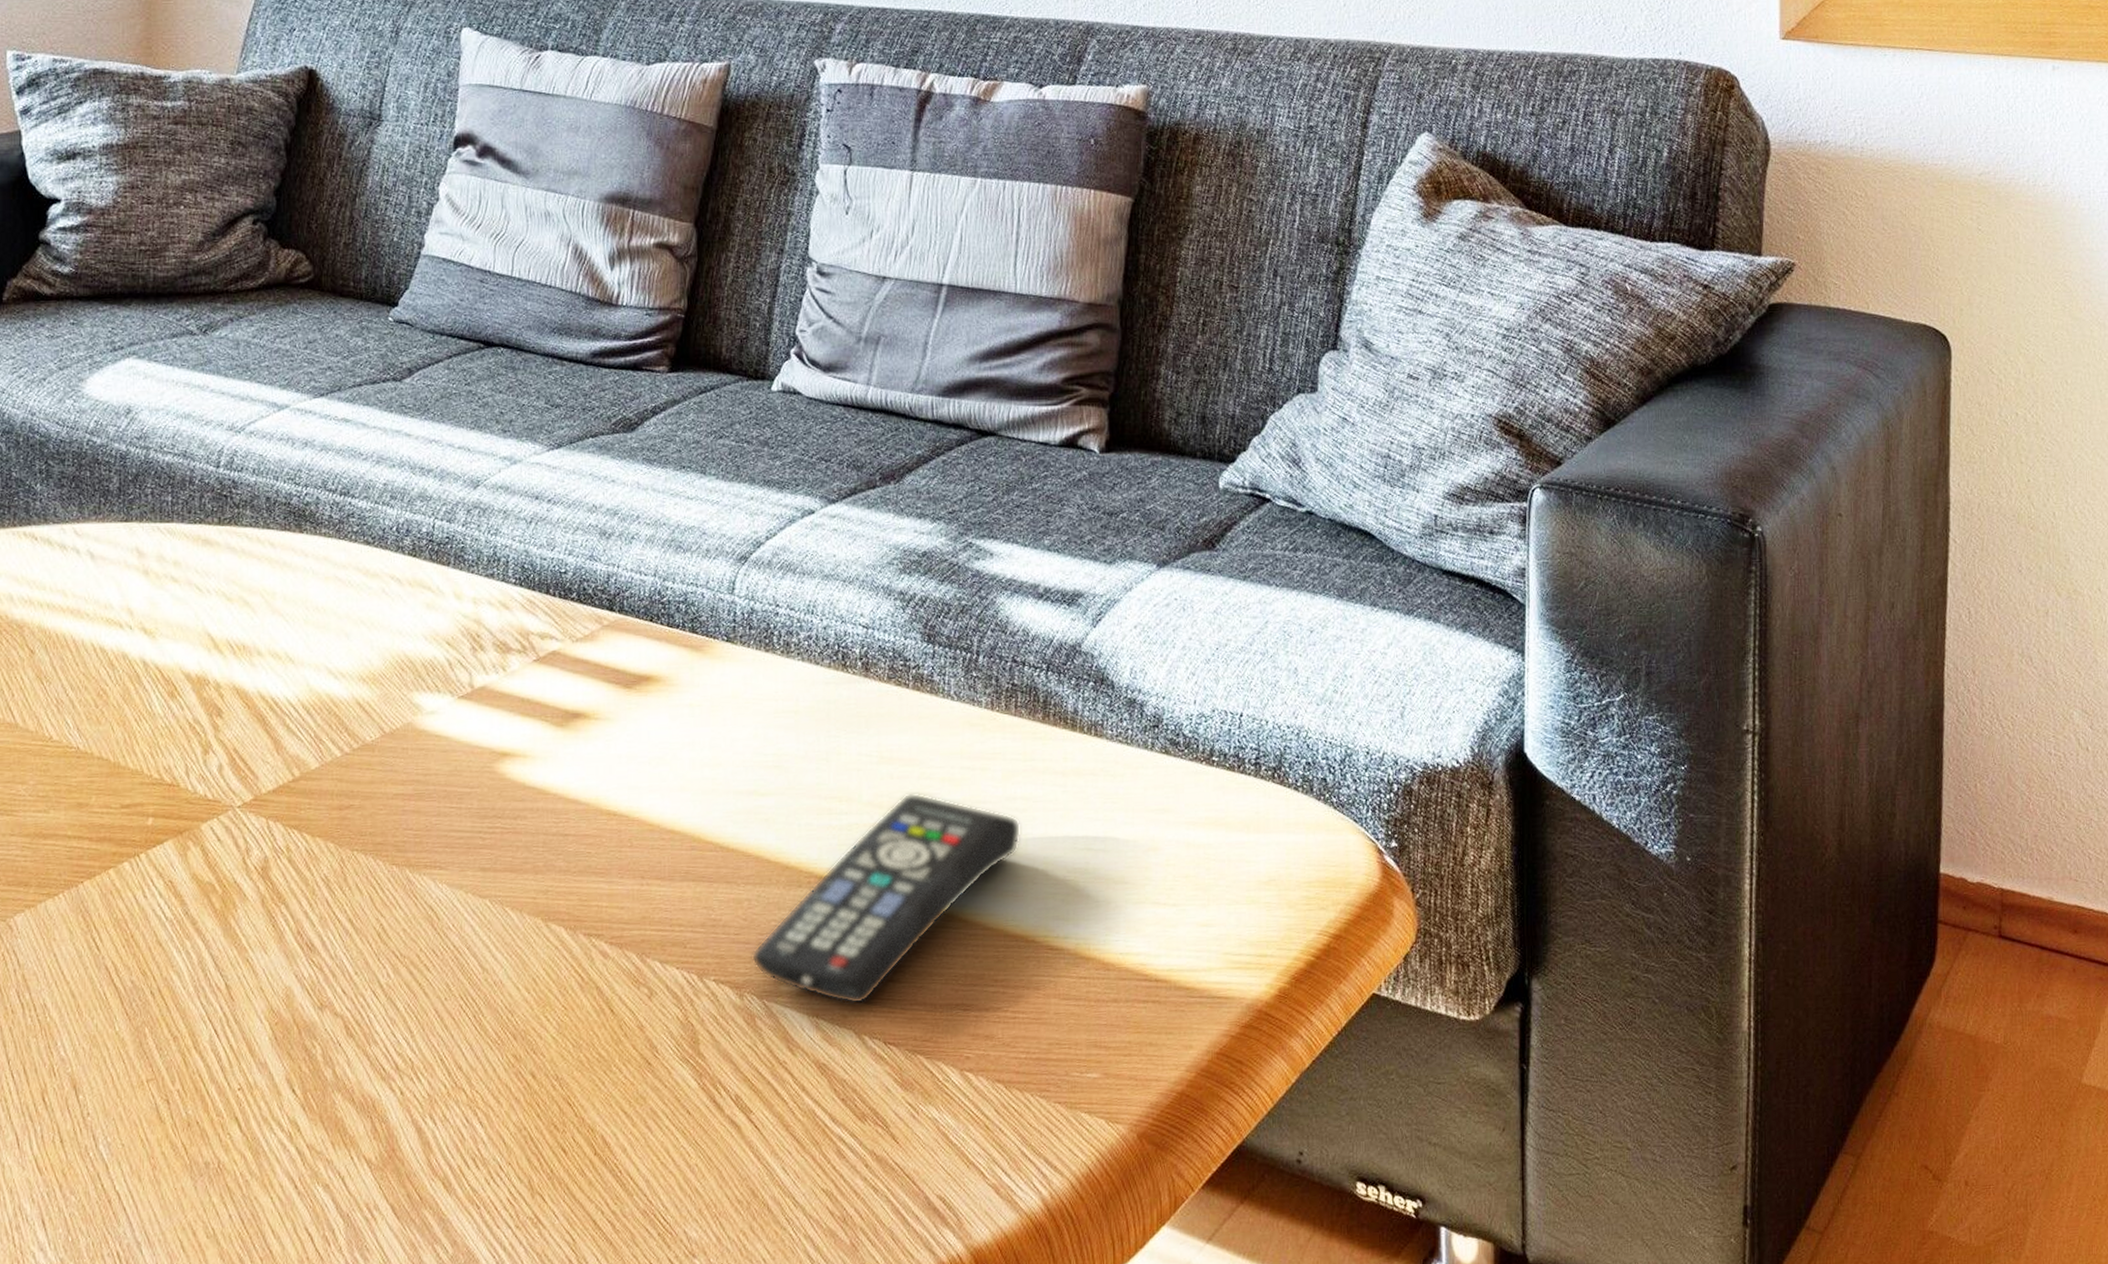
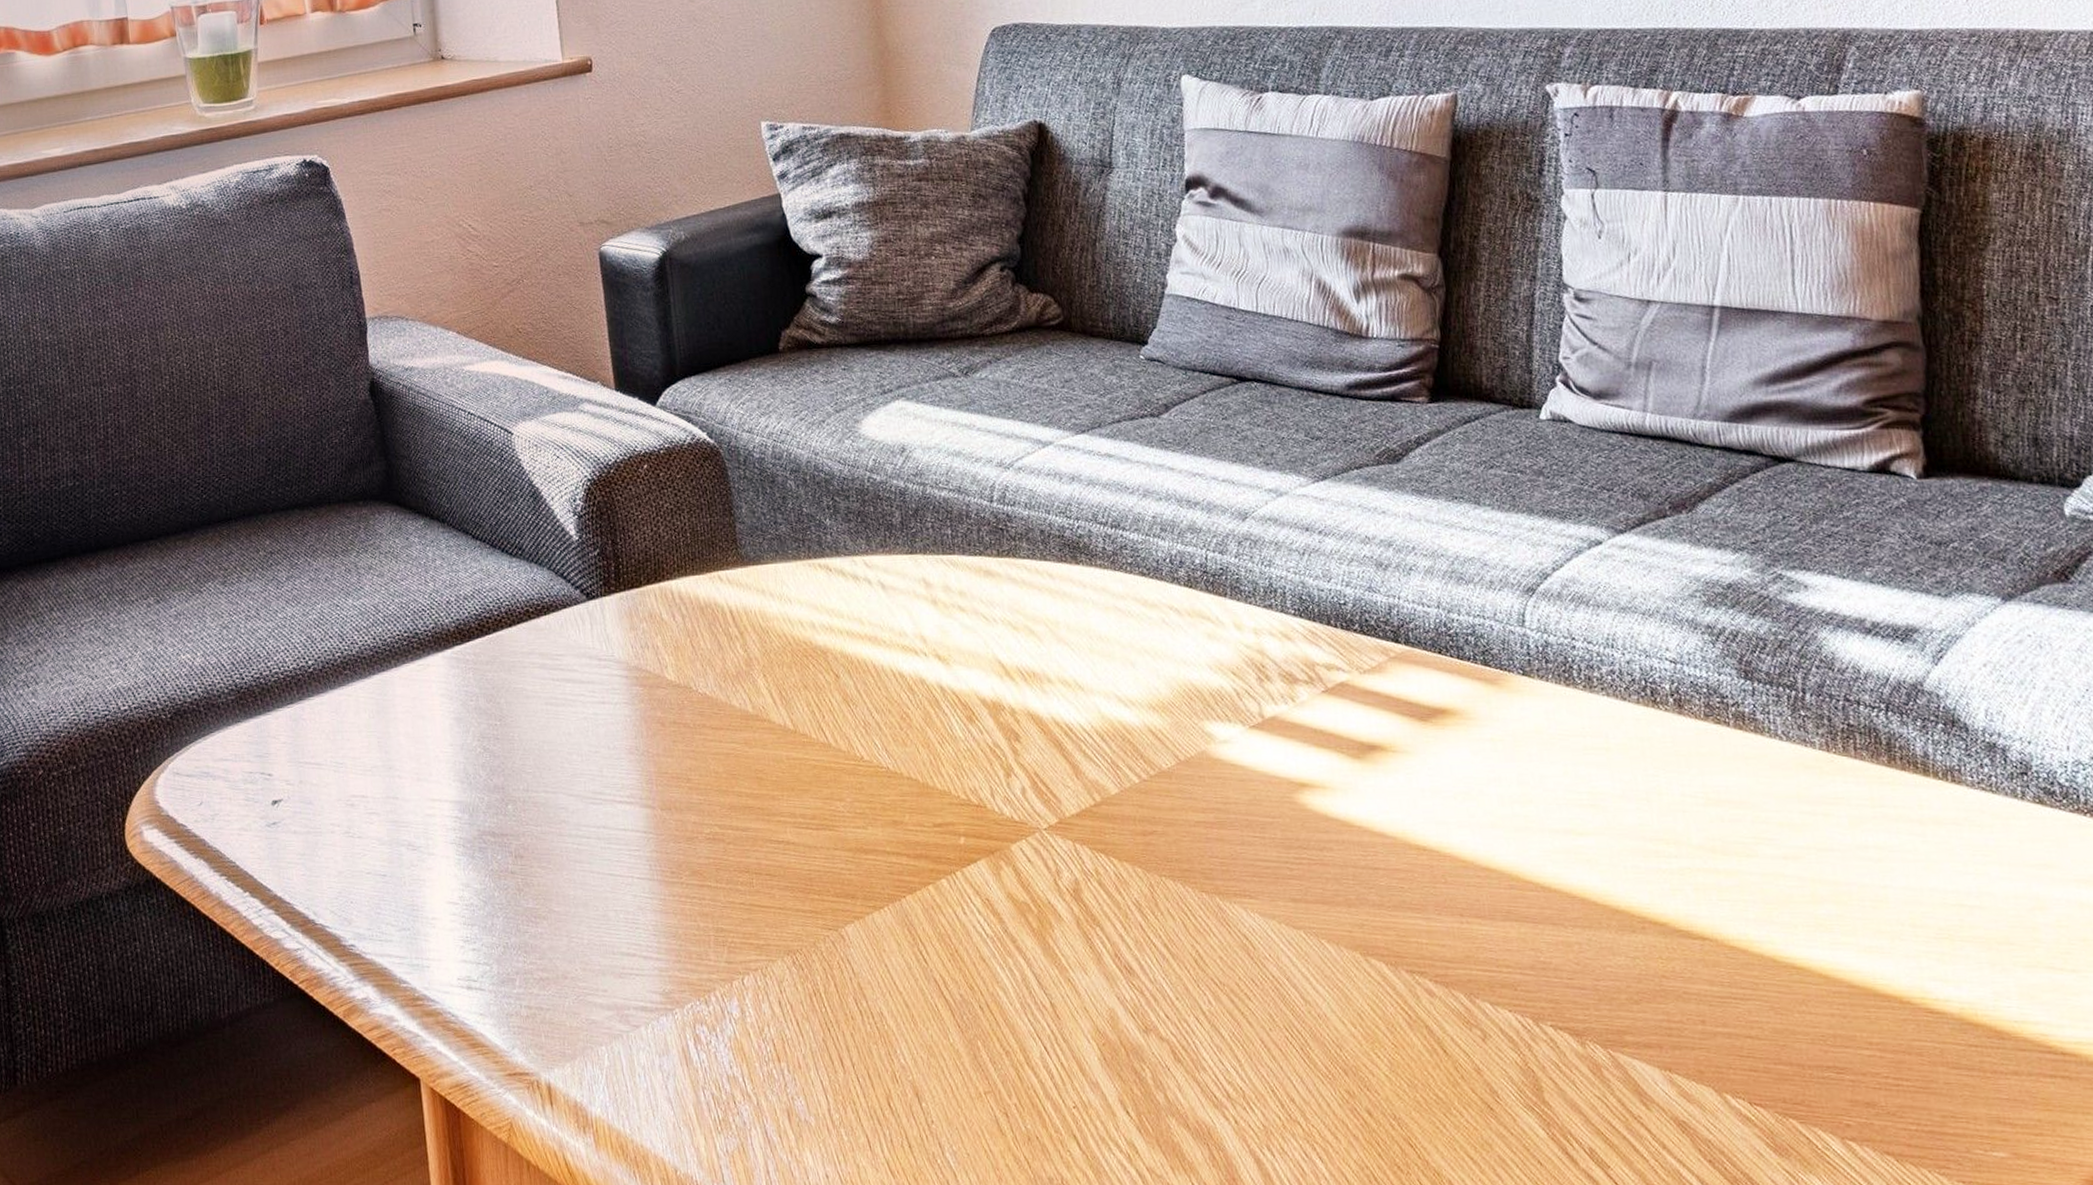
remote control: present [751,793,1021,1005] -> none [1588,837,1880,1060]

